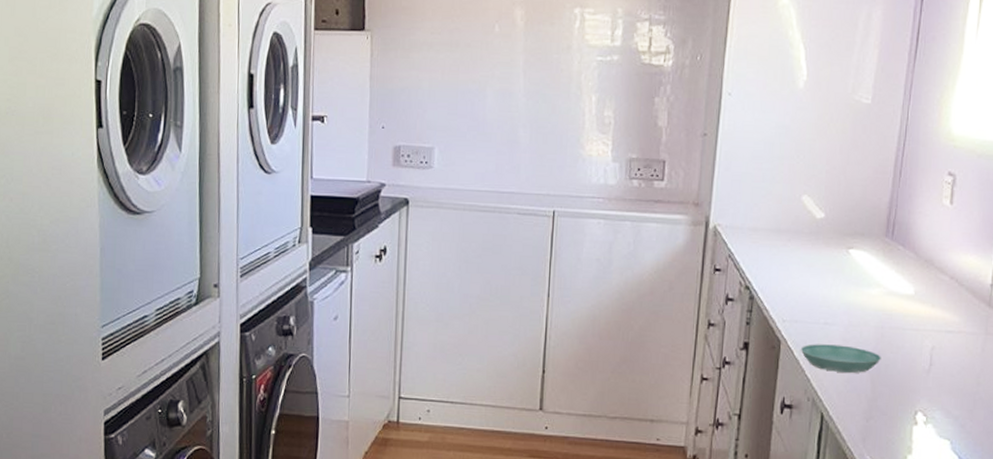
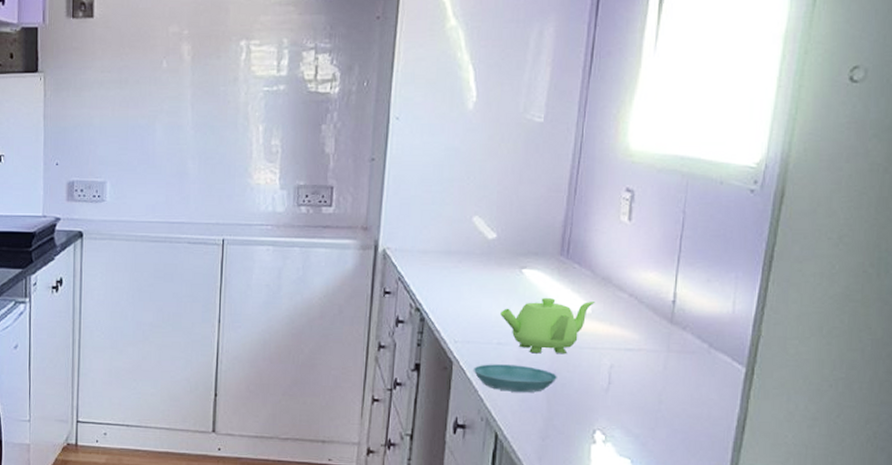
teapot: none [827,278,918,336] -> present [500,297,595,354]

